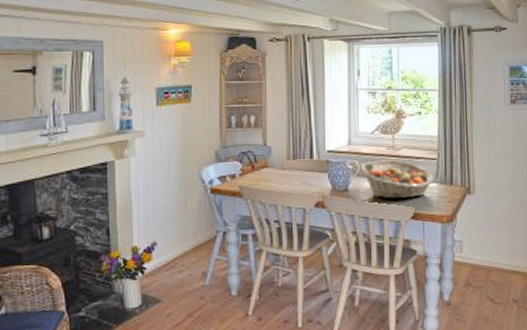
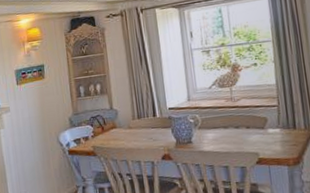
fruit basket: present [360,160,434,199] -> none [201,110,276,147]

